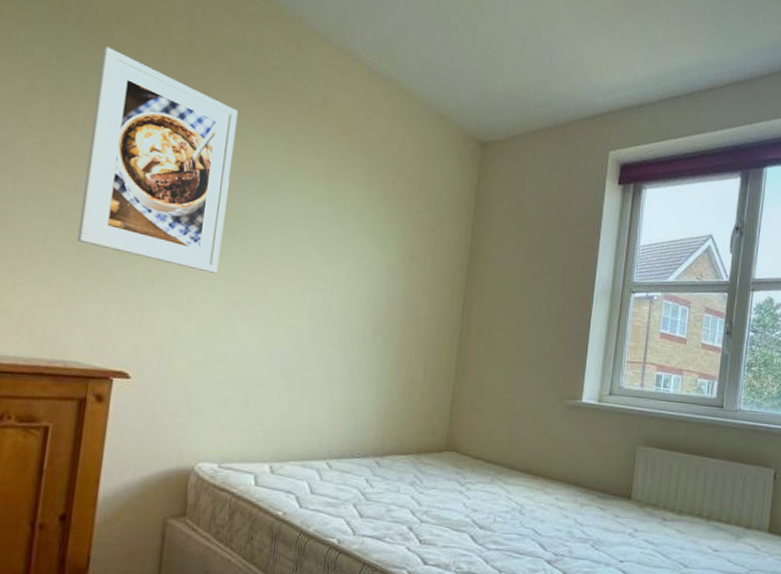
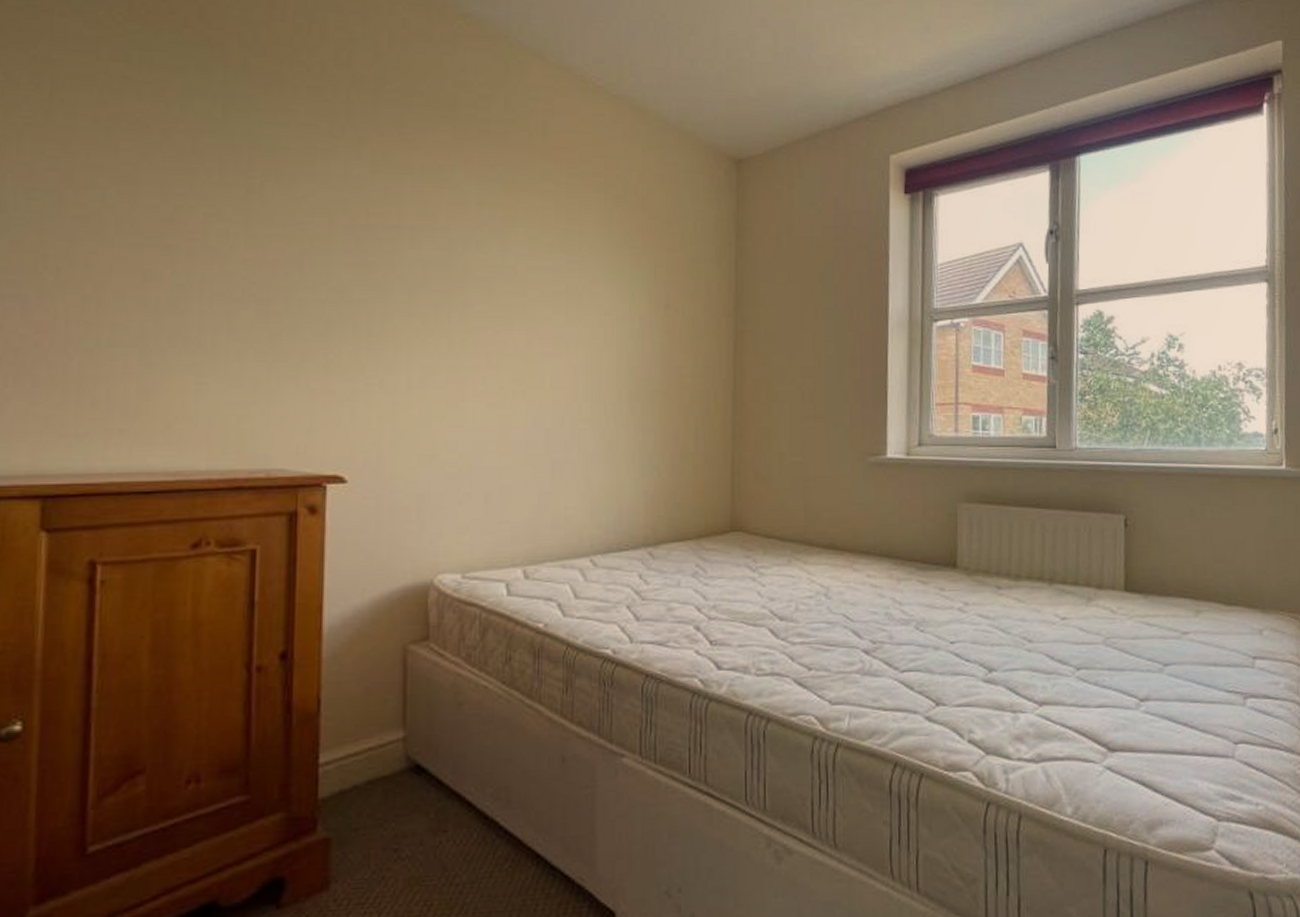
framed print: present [77,46,238,274] -> none [267,91,443,348]

